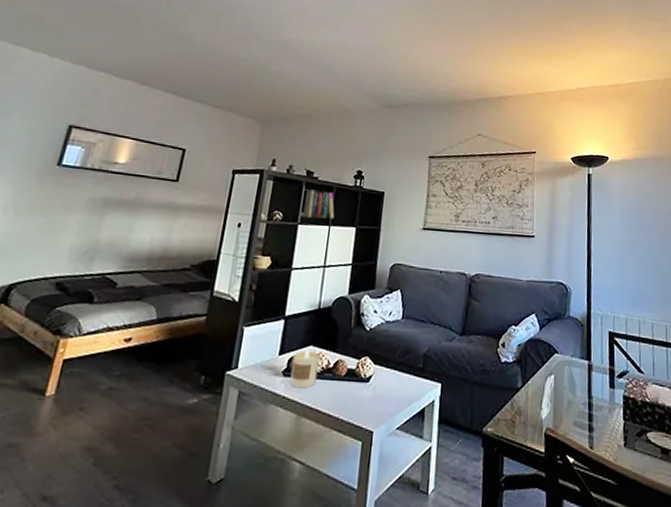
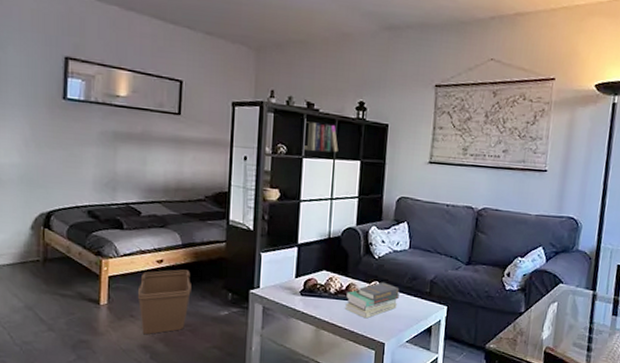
bicycle basket: none [89,349,161,433] -> present [137,269,191,335]
candle: present [289,349,320,388] -> none [307,274,333,306]
books: none [331,357,391,402] -> present [345,282,400,319]

